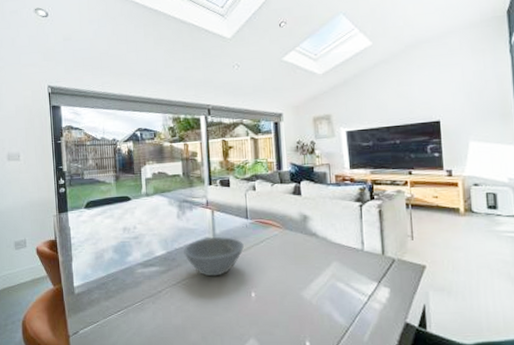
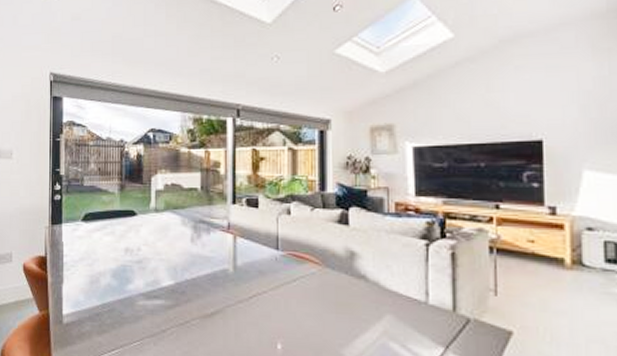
bowl: present [184,236,244,277] -> none [196,268,271,319]

